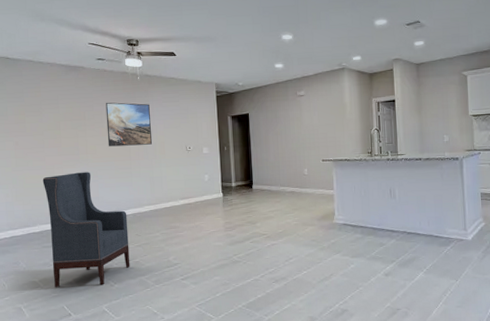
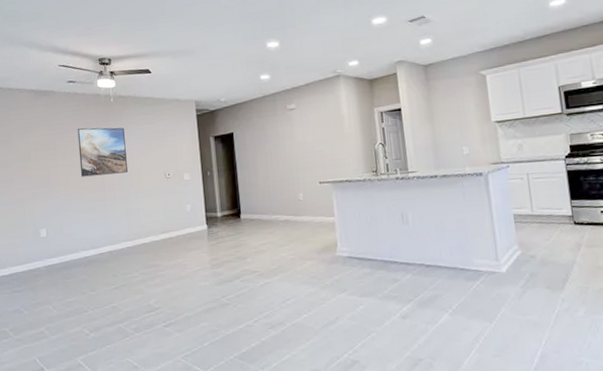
armchair: present [42,172,130,288] -> none [12,206,107,338]

